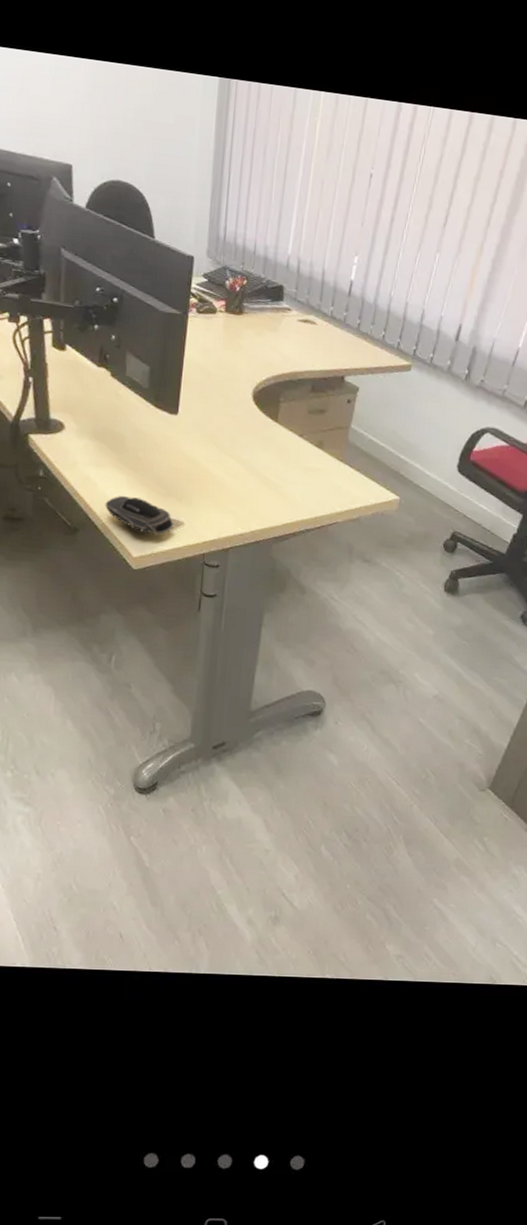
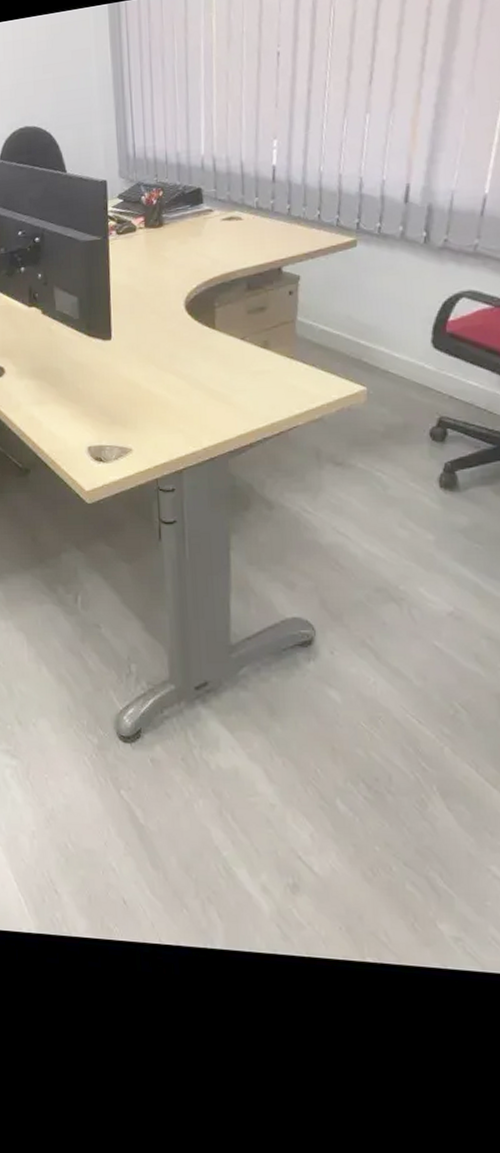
computer mouse: present [105,495,174,535] -> none [52,429,122,465]

